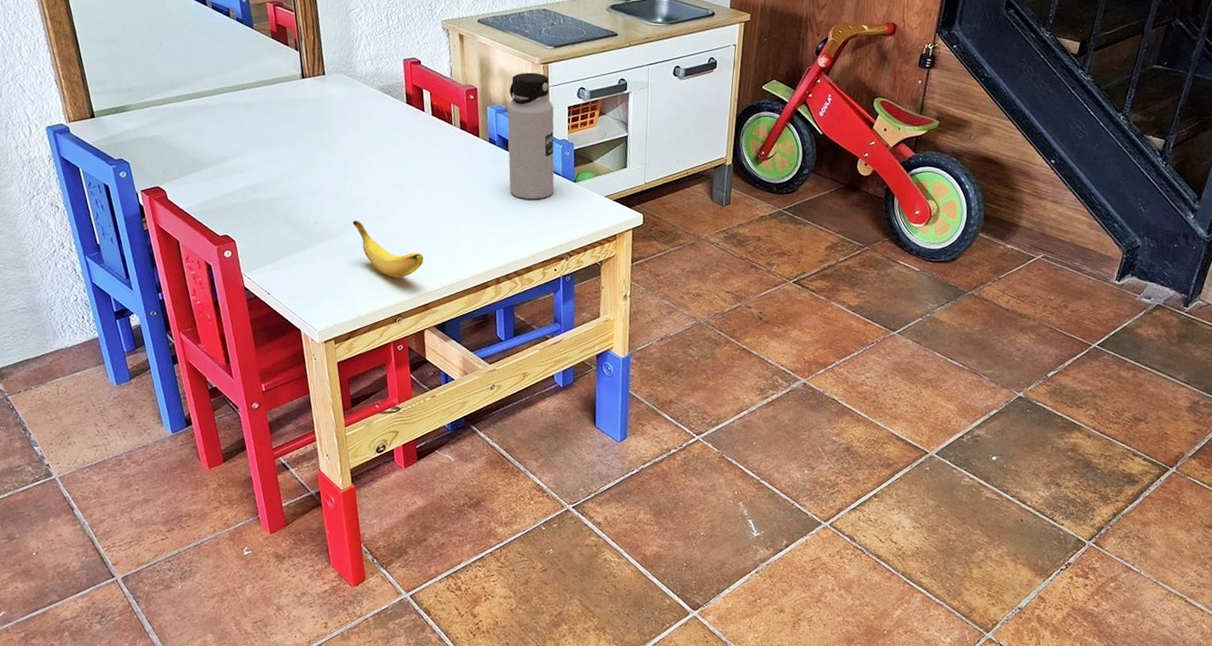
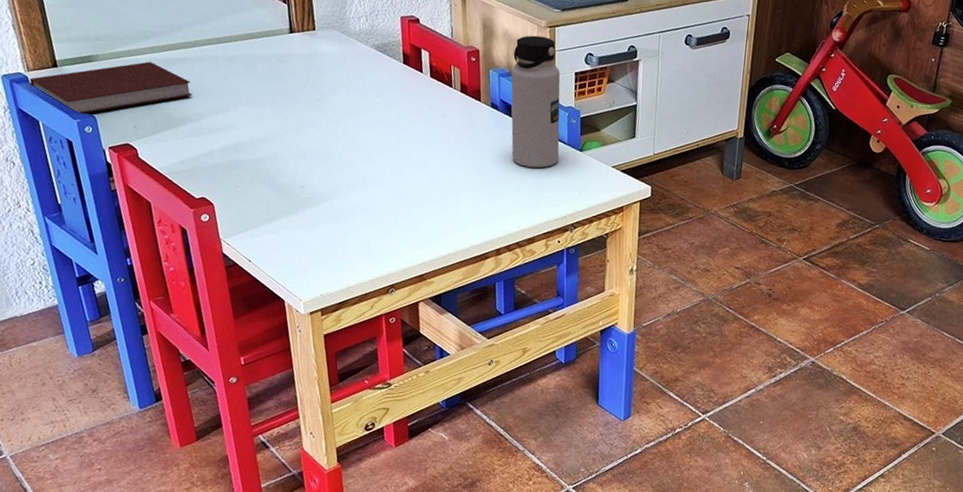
notebook: none [70,110,215,161] -> present [29,62,193,115]
banana: present [352,220,424,278] -> none [343,185,419,247]

